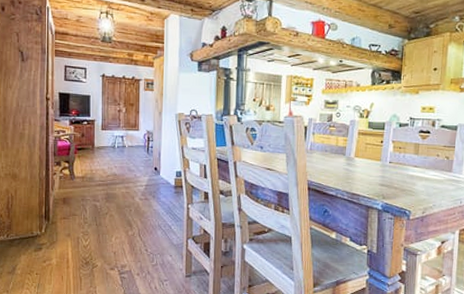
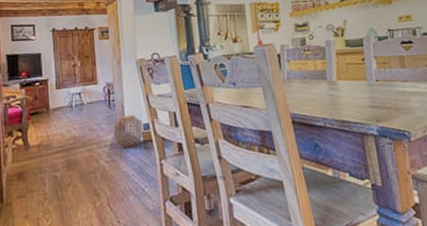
woven basket: none [149,162,176,190] -> present [113,115,144,148]

